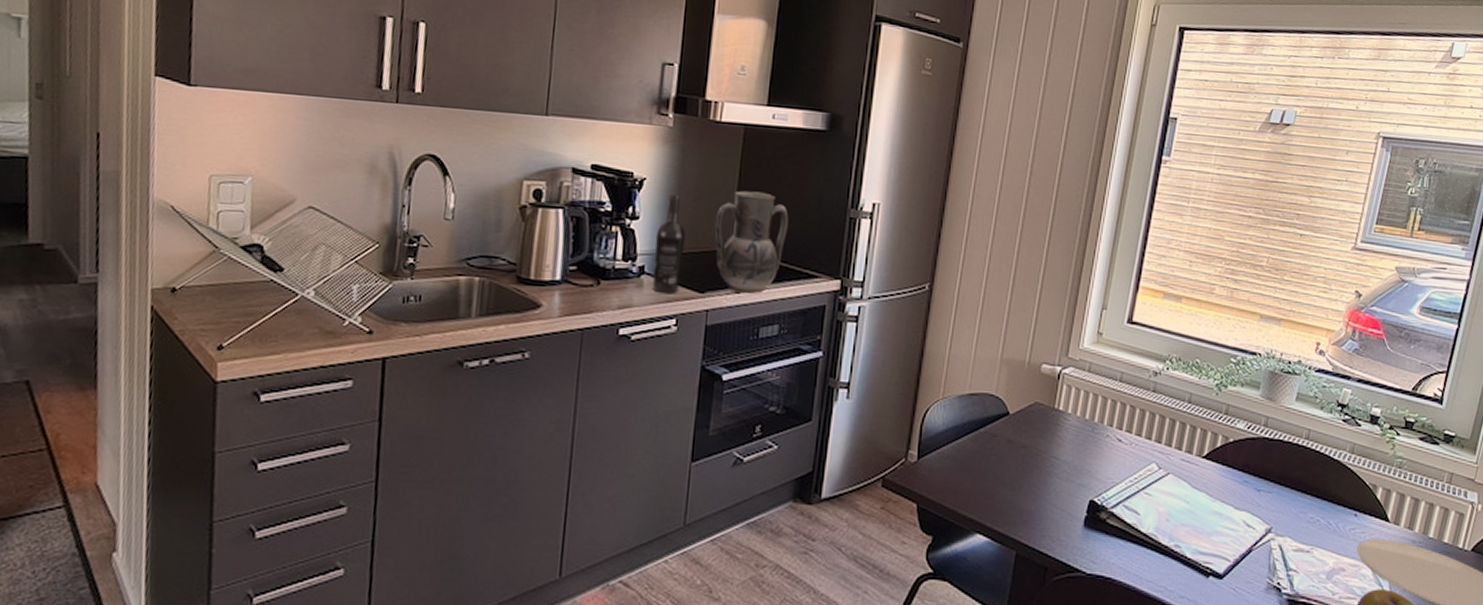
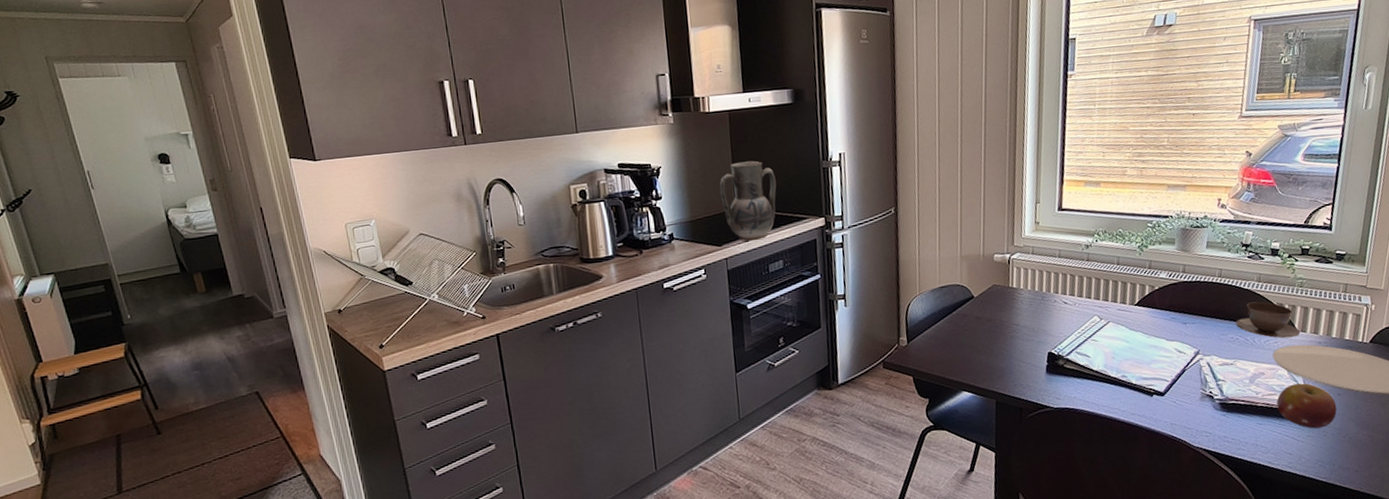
wine bottle: present [652,193,685,295] -> none [676,174,702,252]
teacup: none [1318,477,1393,530] -> present [1235,301,1301,339]

